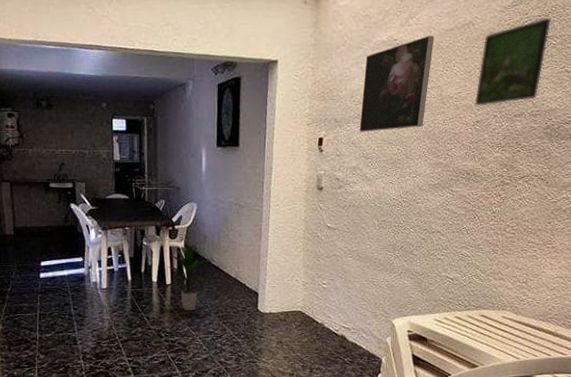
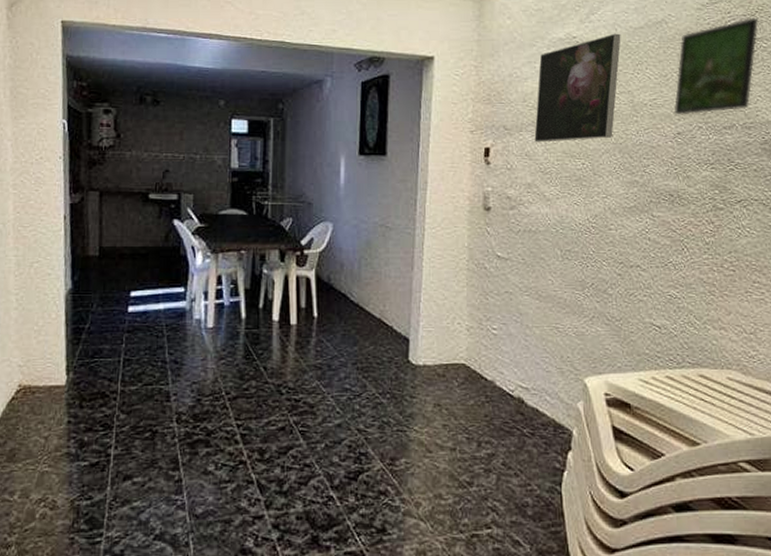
indoor plant: present [161,244,214,311] -> none [284,273,353,360]

